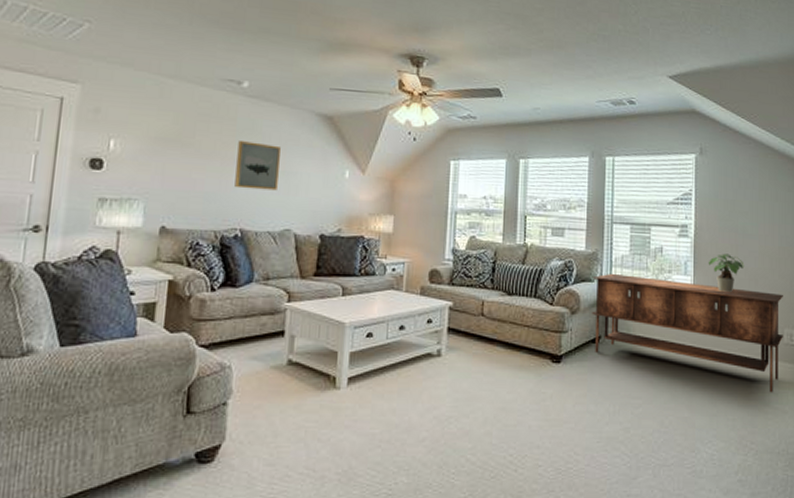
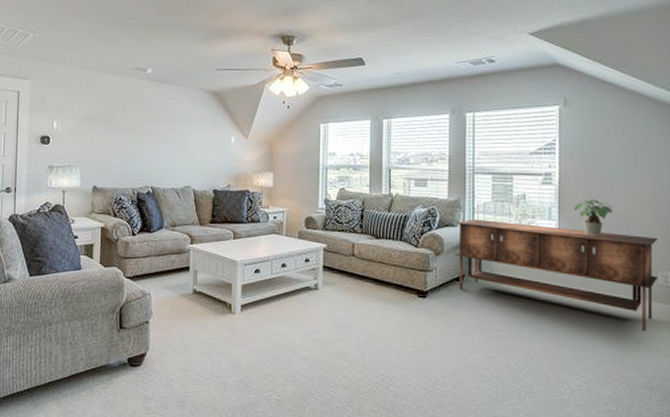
wall art: present [235,141,281,191] -> none [145,117,179,155]

